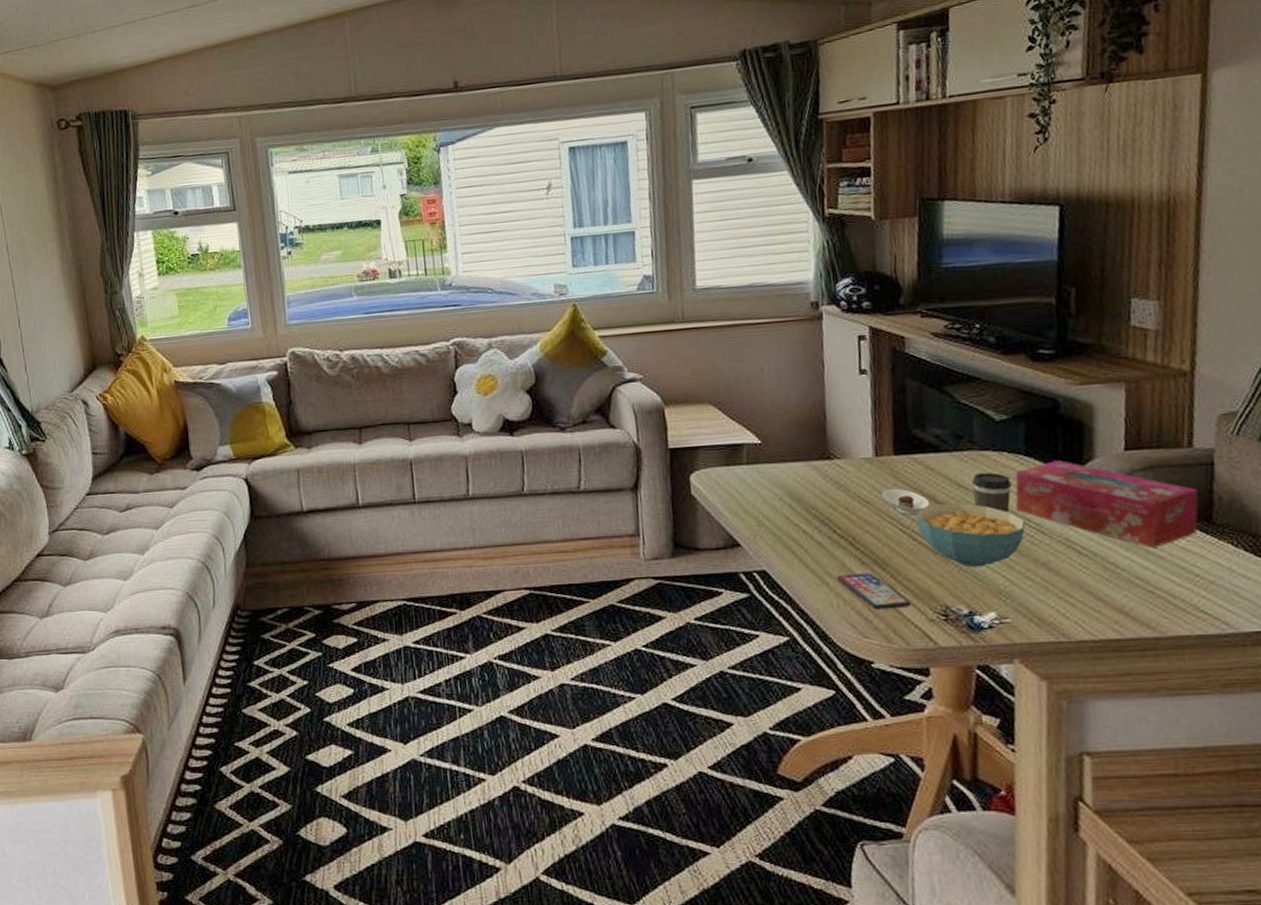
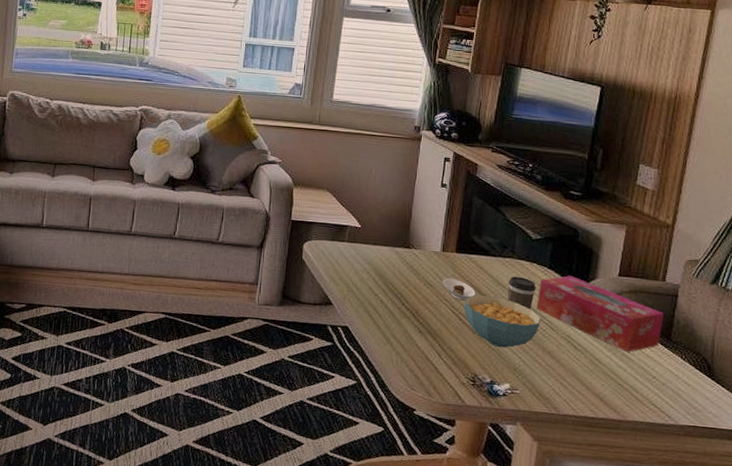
smartphone: present [837,573,912,610] -> none [399,338,450,371]

